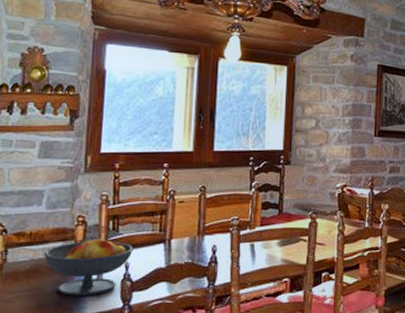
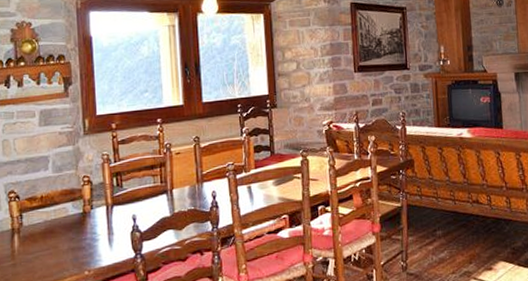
fruit bowl: present [43,237,134,296] -> none [55,194,139,251]

